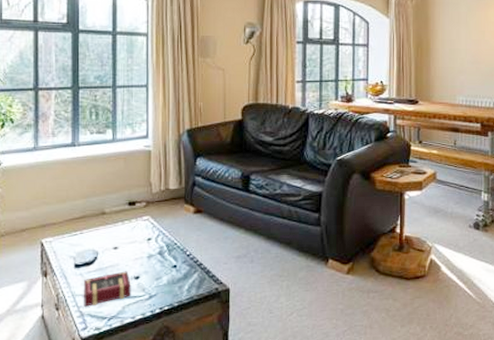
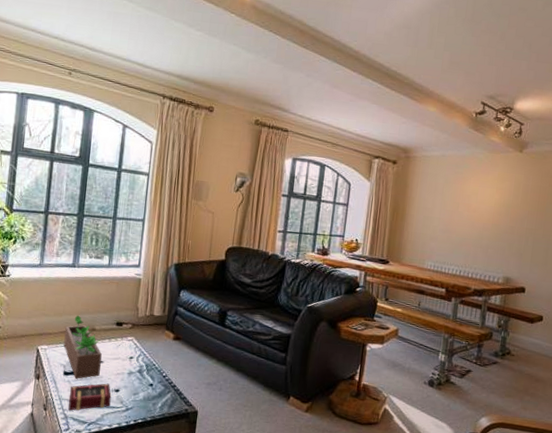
succulent planter: none [71,199,116,270] -> present [63,315,102,379]

